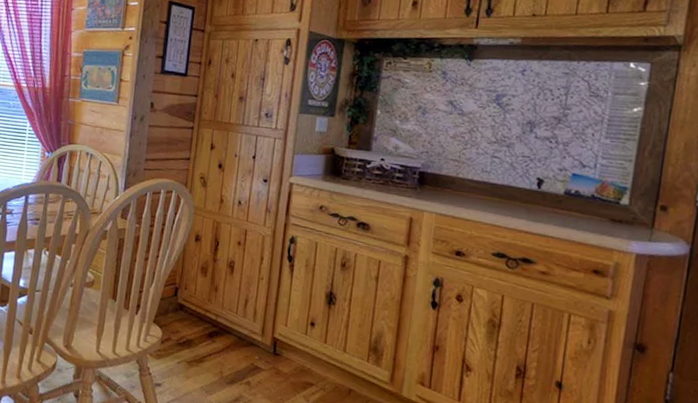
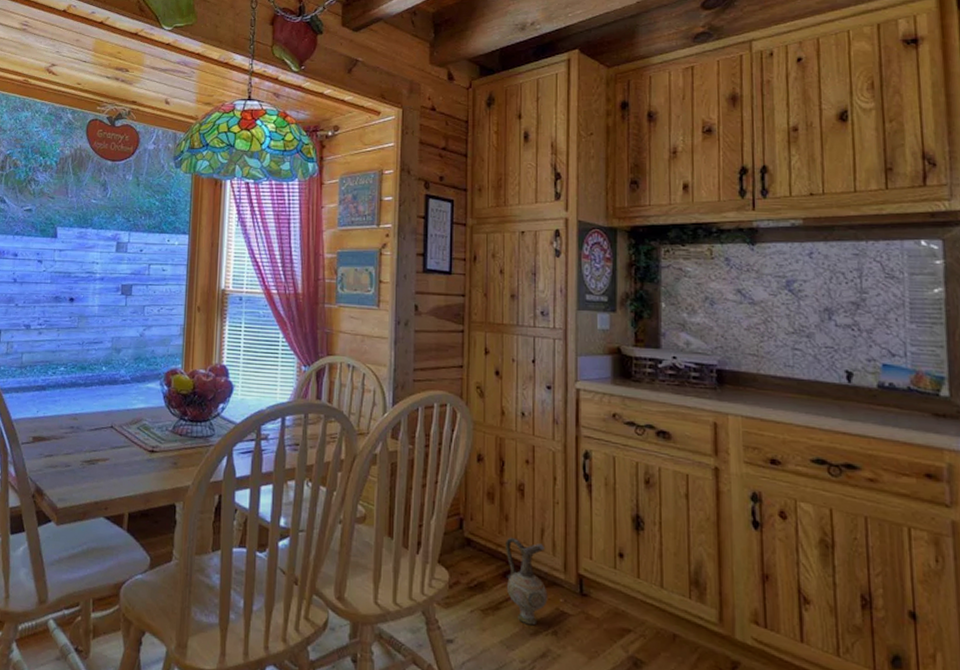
ceramic jug: none [211,304,247,376] -> present [506,537,548,626]

